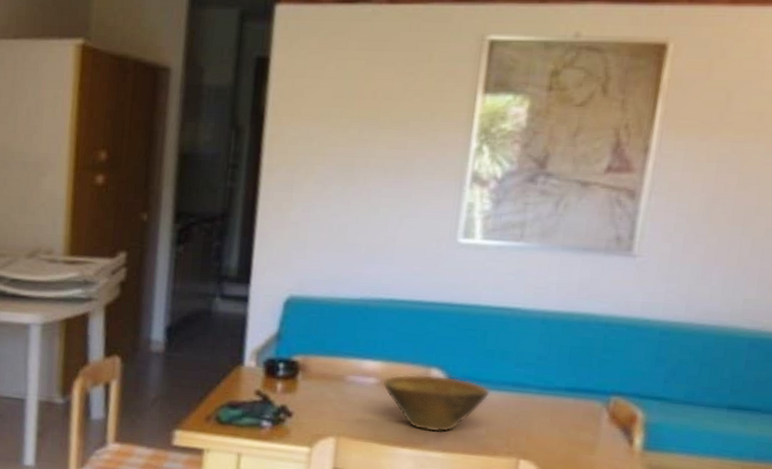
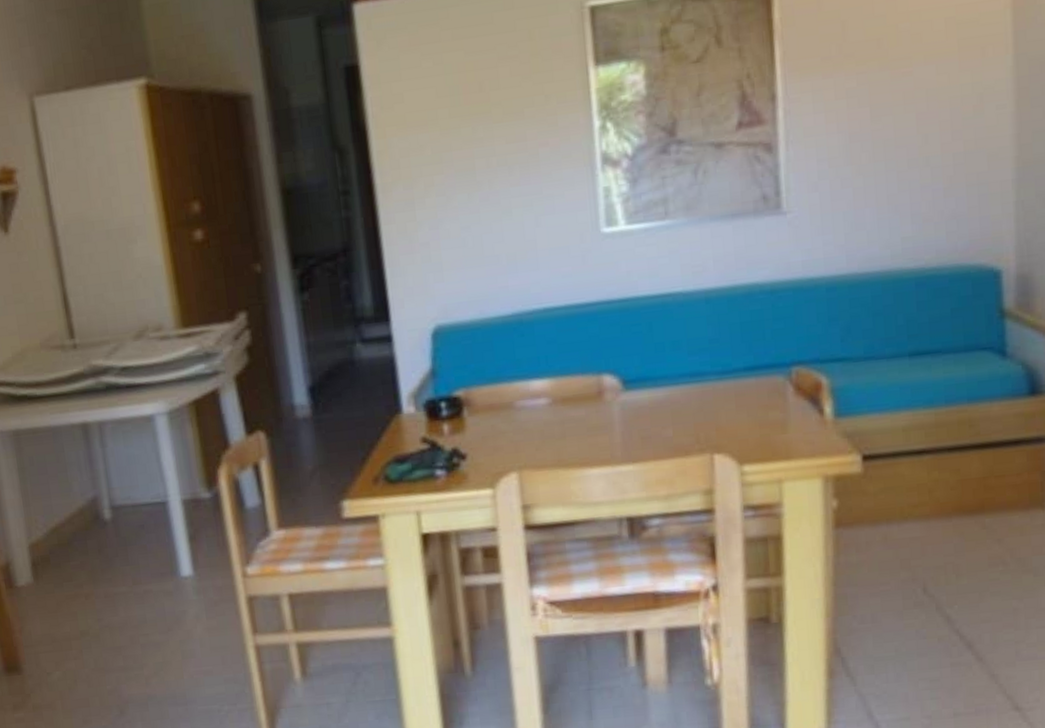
bowl: present [382,374,491,433] -> none [554,379,669,445]

